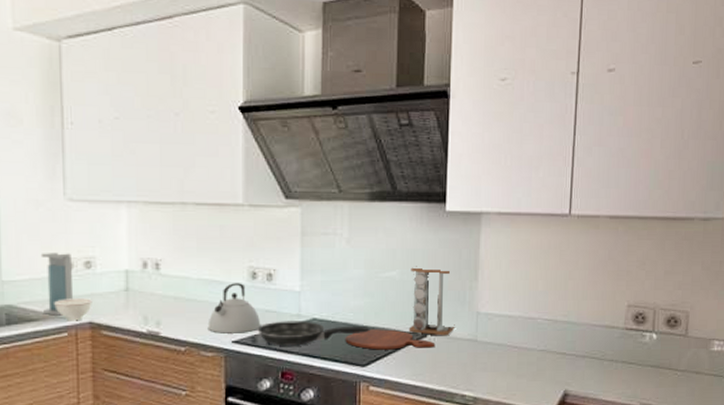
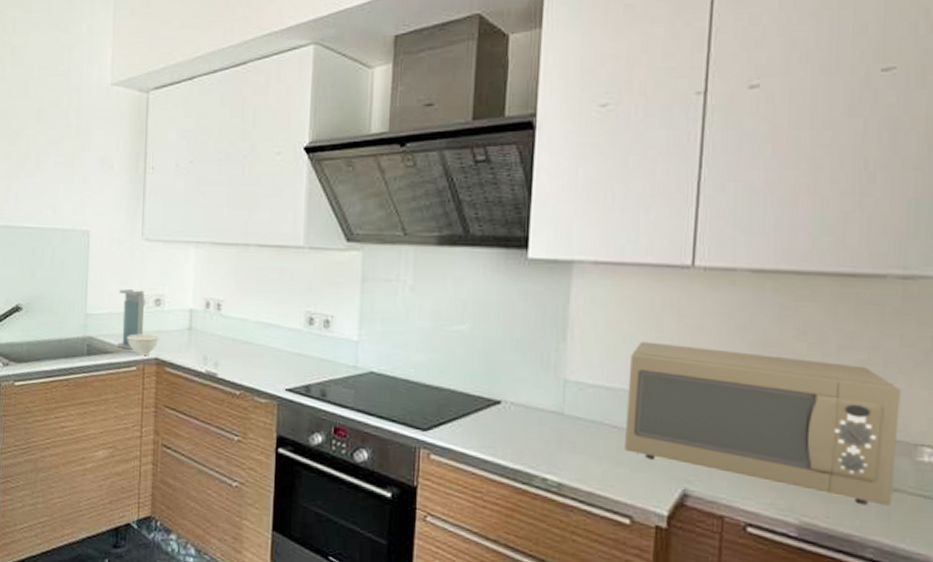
kettle: present [207,283,261,334] -> none [262,328,316,382]
frying pan: present [257,321,370,346] -> none [311,371,434,401]
cutting board: present [345,329,435,350] -> none [404,389,511,418]
spice rack: present [408,266,455,336] -> none [478,320,536,405]
microwave: none [523,276,702,386] -> present [625,341,901,506]

